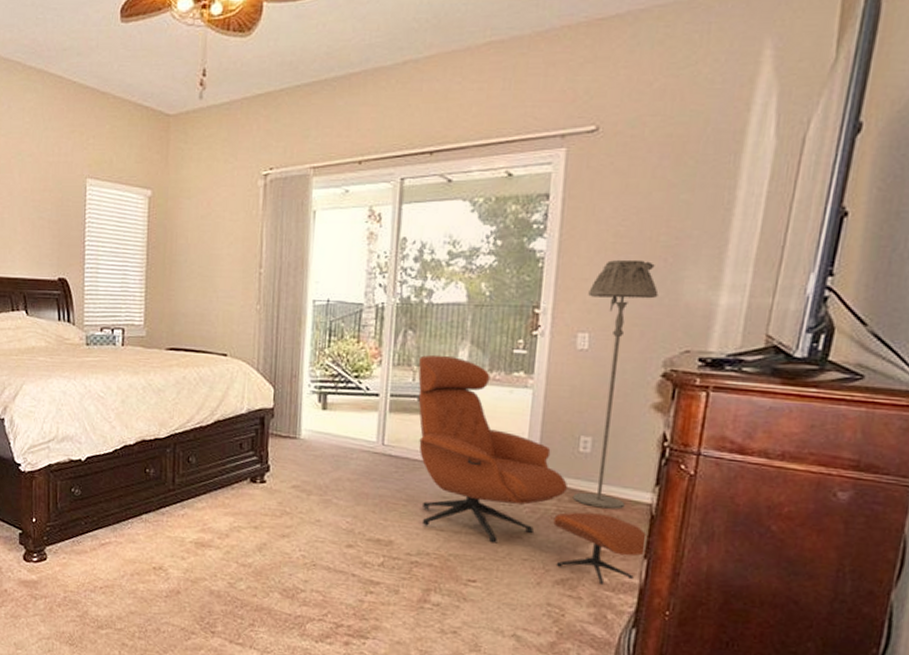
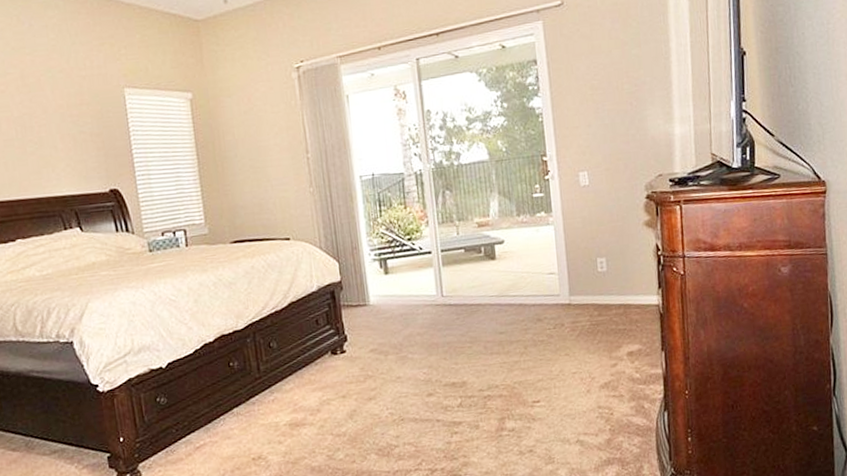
armchair: present [418,355,648,586] -> none [458,208,663,381]
floor lamp: present [572,259,659,510] -> none [580,105,640,316]

